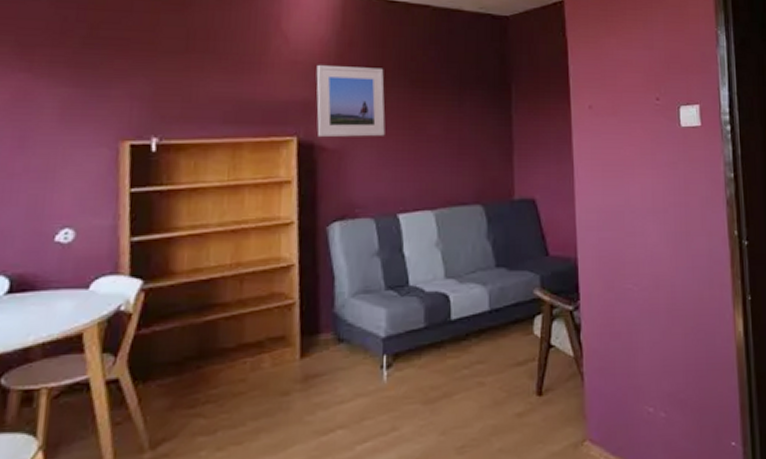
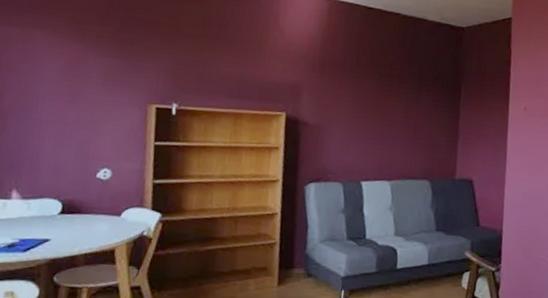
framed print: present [316,64,385,138] -> none [302,55,359,118]

